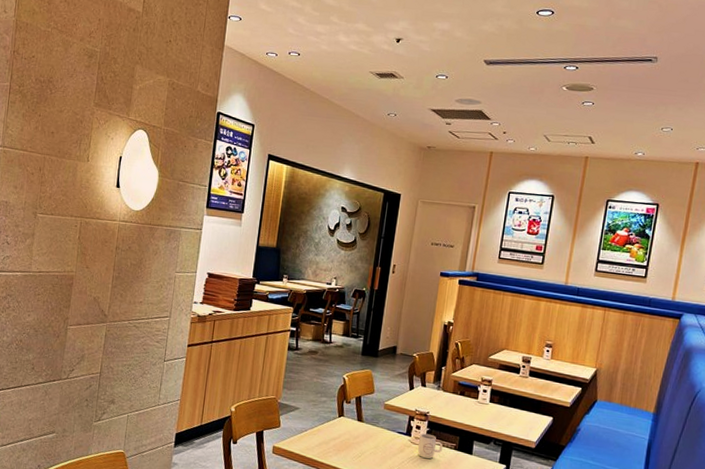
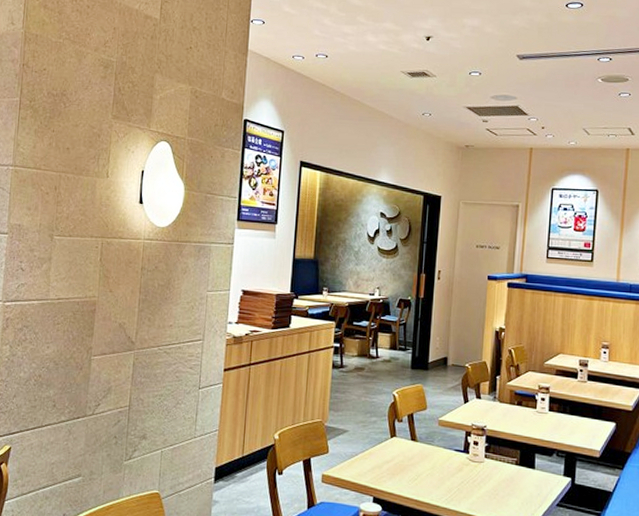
mug: present [417,433,443,459] -> none [476,449,503,477]

